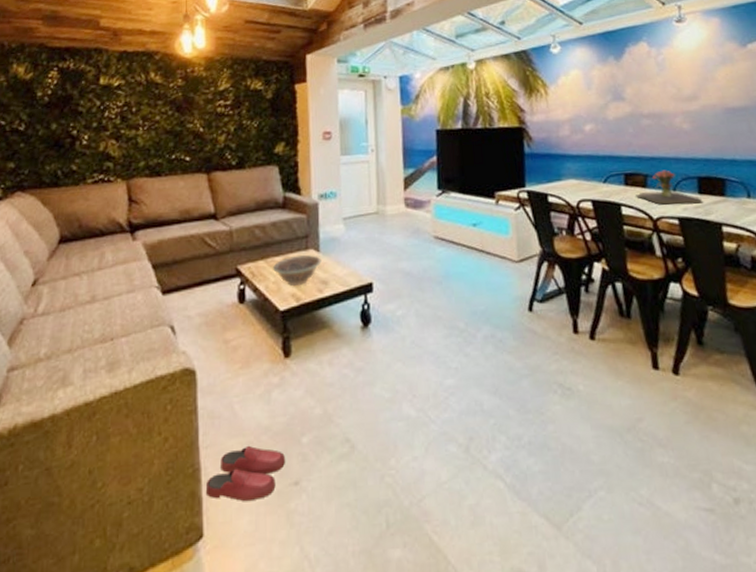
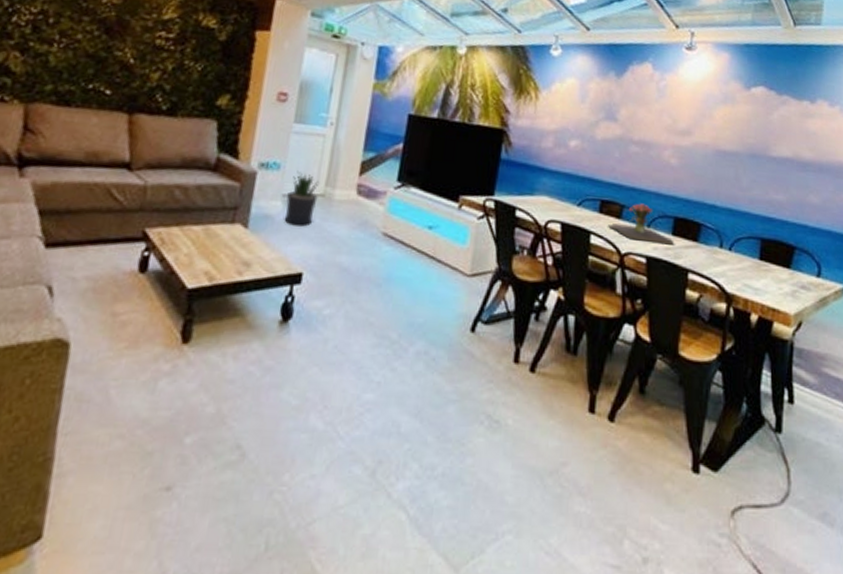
slippers: present [207,445,285,502] -> none [56,438,161,503]
decorative bowl: present [273,255,322,287] -> none [188,228,248,264]
planter: none [347,195,373,244] -> present [285,170,319,227]

